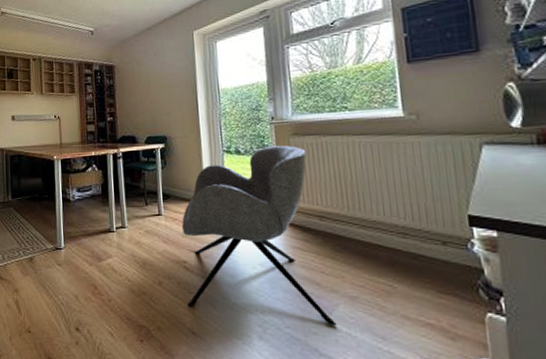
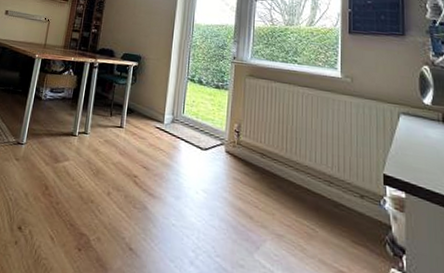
armchair: present [182,145,337,326] -> none [130,82,262,262]

